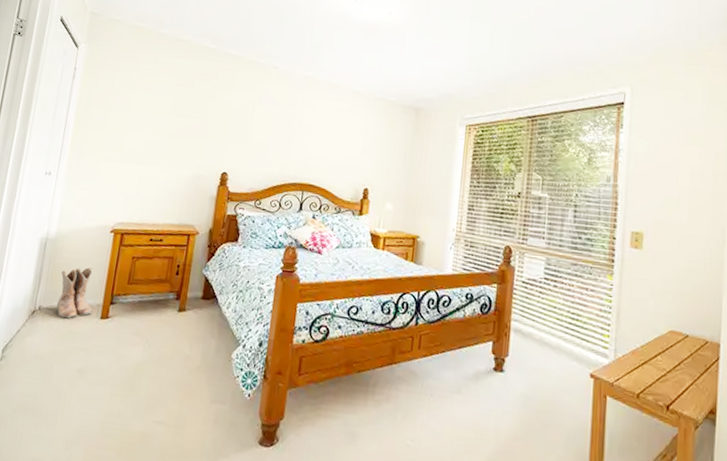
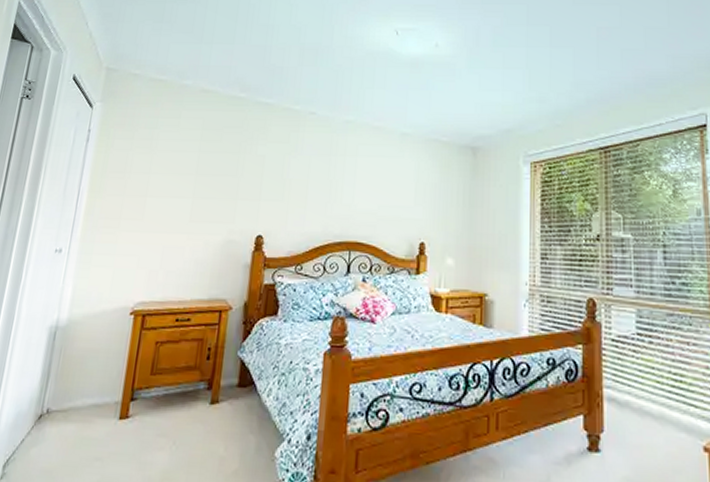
boots: present [56,267,93,318] -> none [67,358,110,422]

